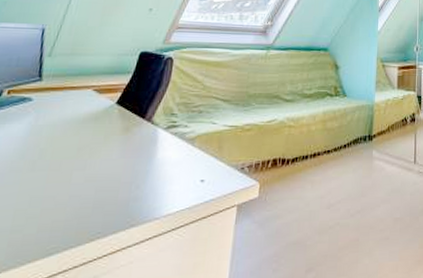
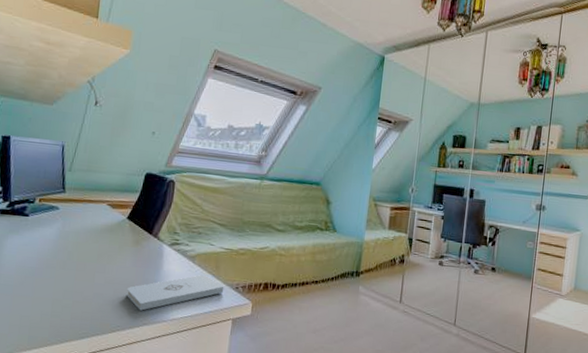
notepad: none [111,159,228,210] -> present [127,275,224,311]

